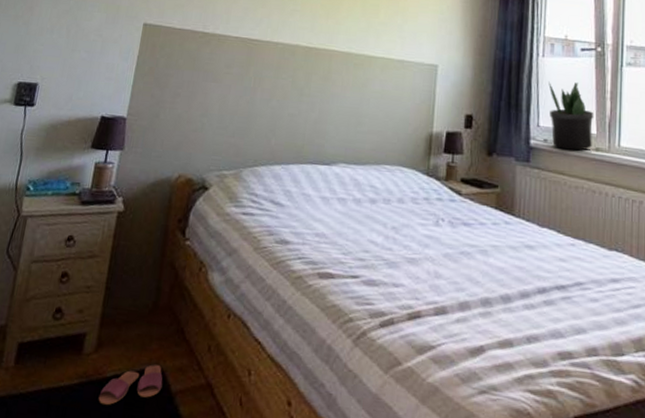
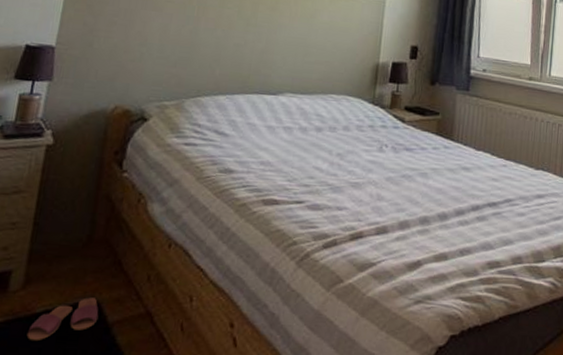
planter: present [548,81,594,151] -> none [489,15,529,80]

